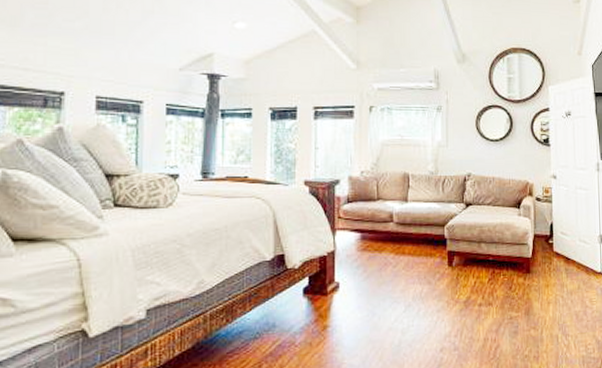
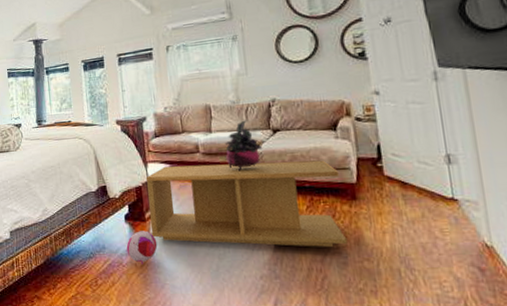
plush toy: none [301,305,338,343] -> present [126,230,158,264]
coffee table: none [332,234,519,318] -> present [145,160,348,247]
potted plant: none [418,192,455,243] -> present [224,120,263,171]

